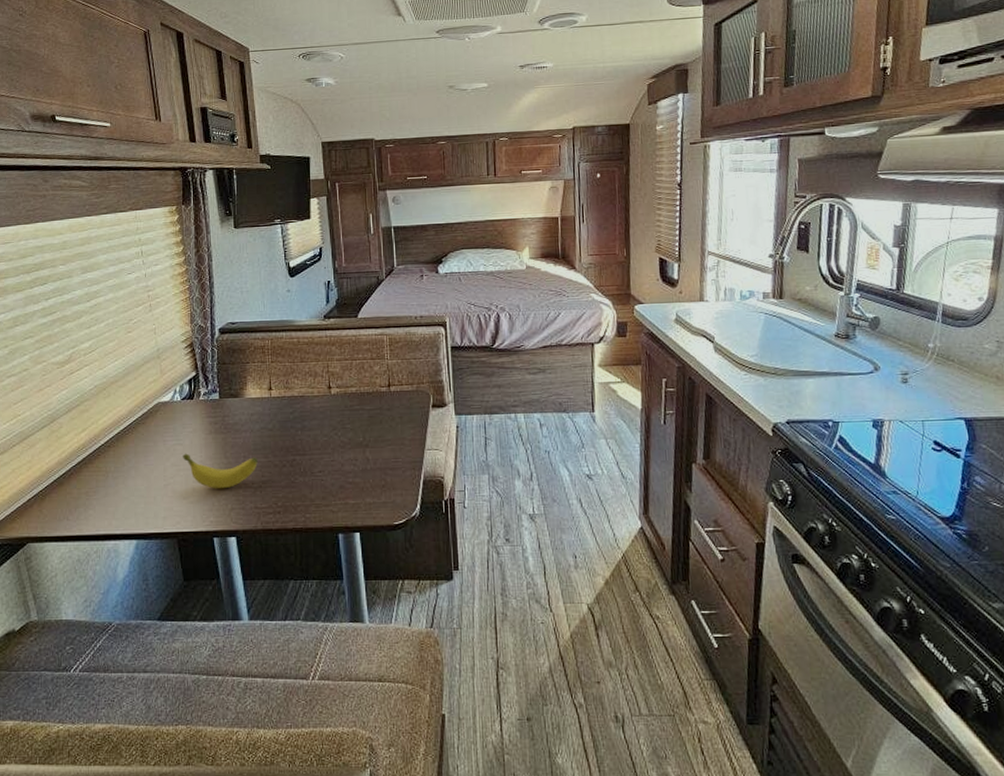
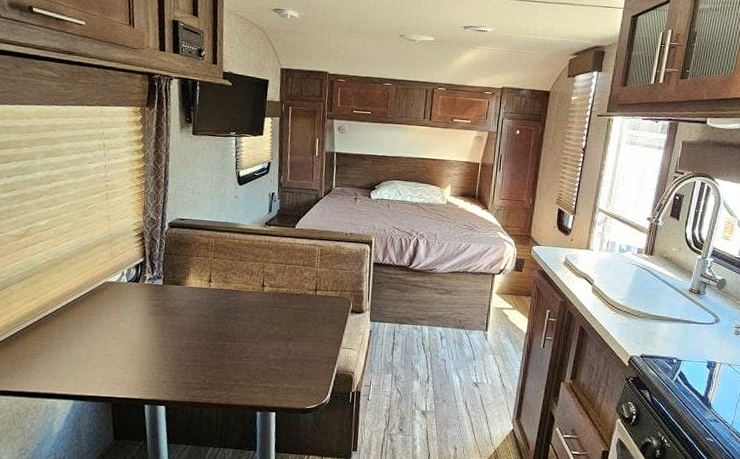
banana: present [183,453,258,489] -> none [124,329,192,364]

